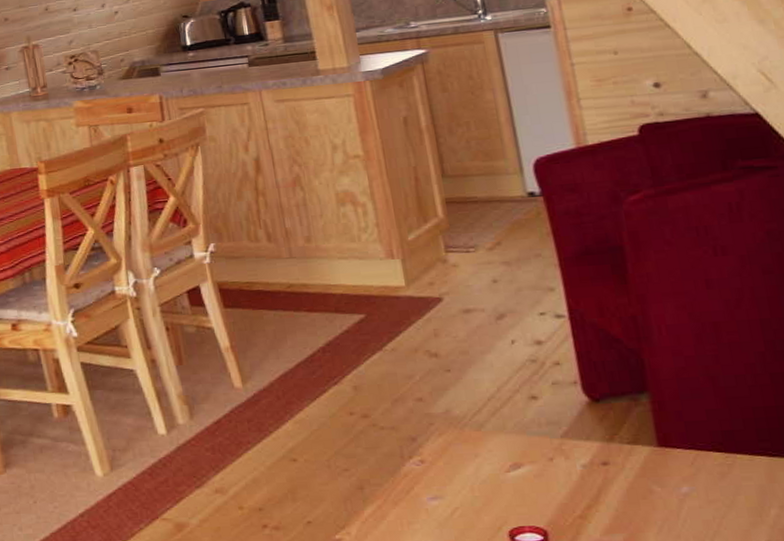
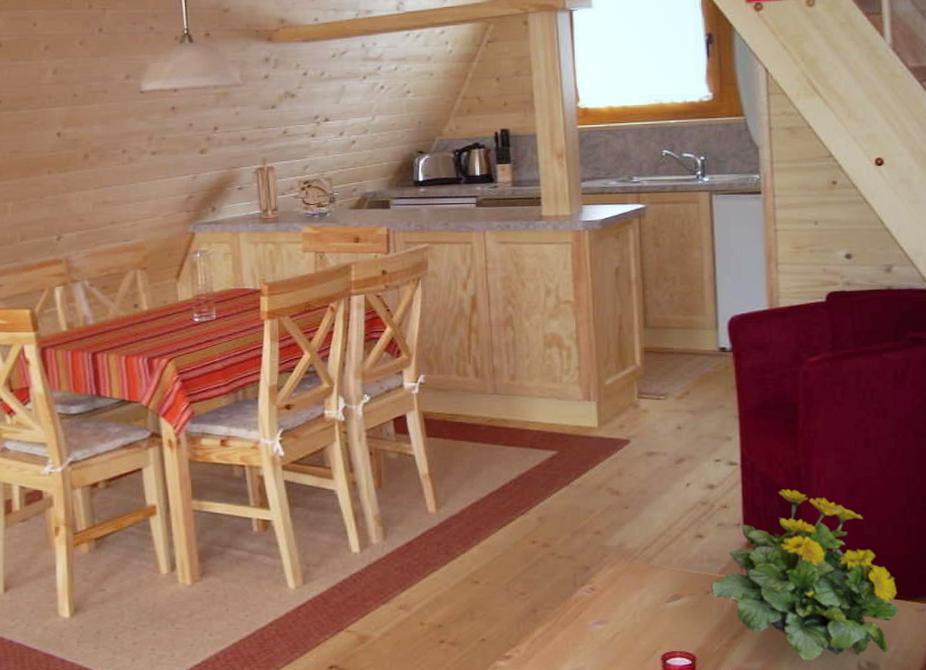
flowering plant: none [553,340,774,531] -> present [710,489,898,660]

